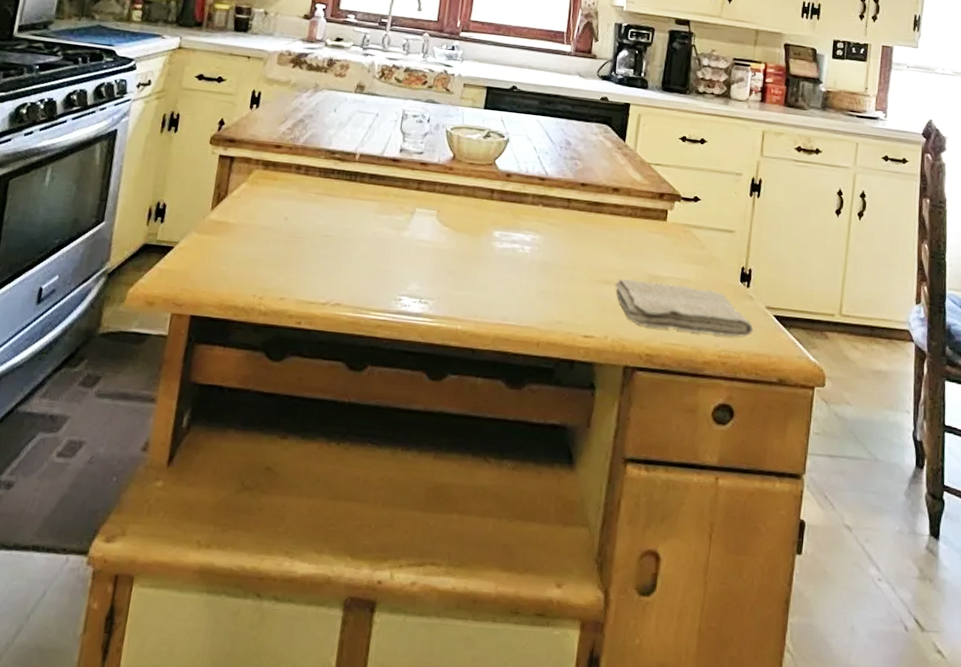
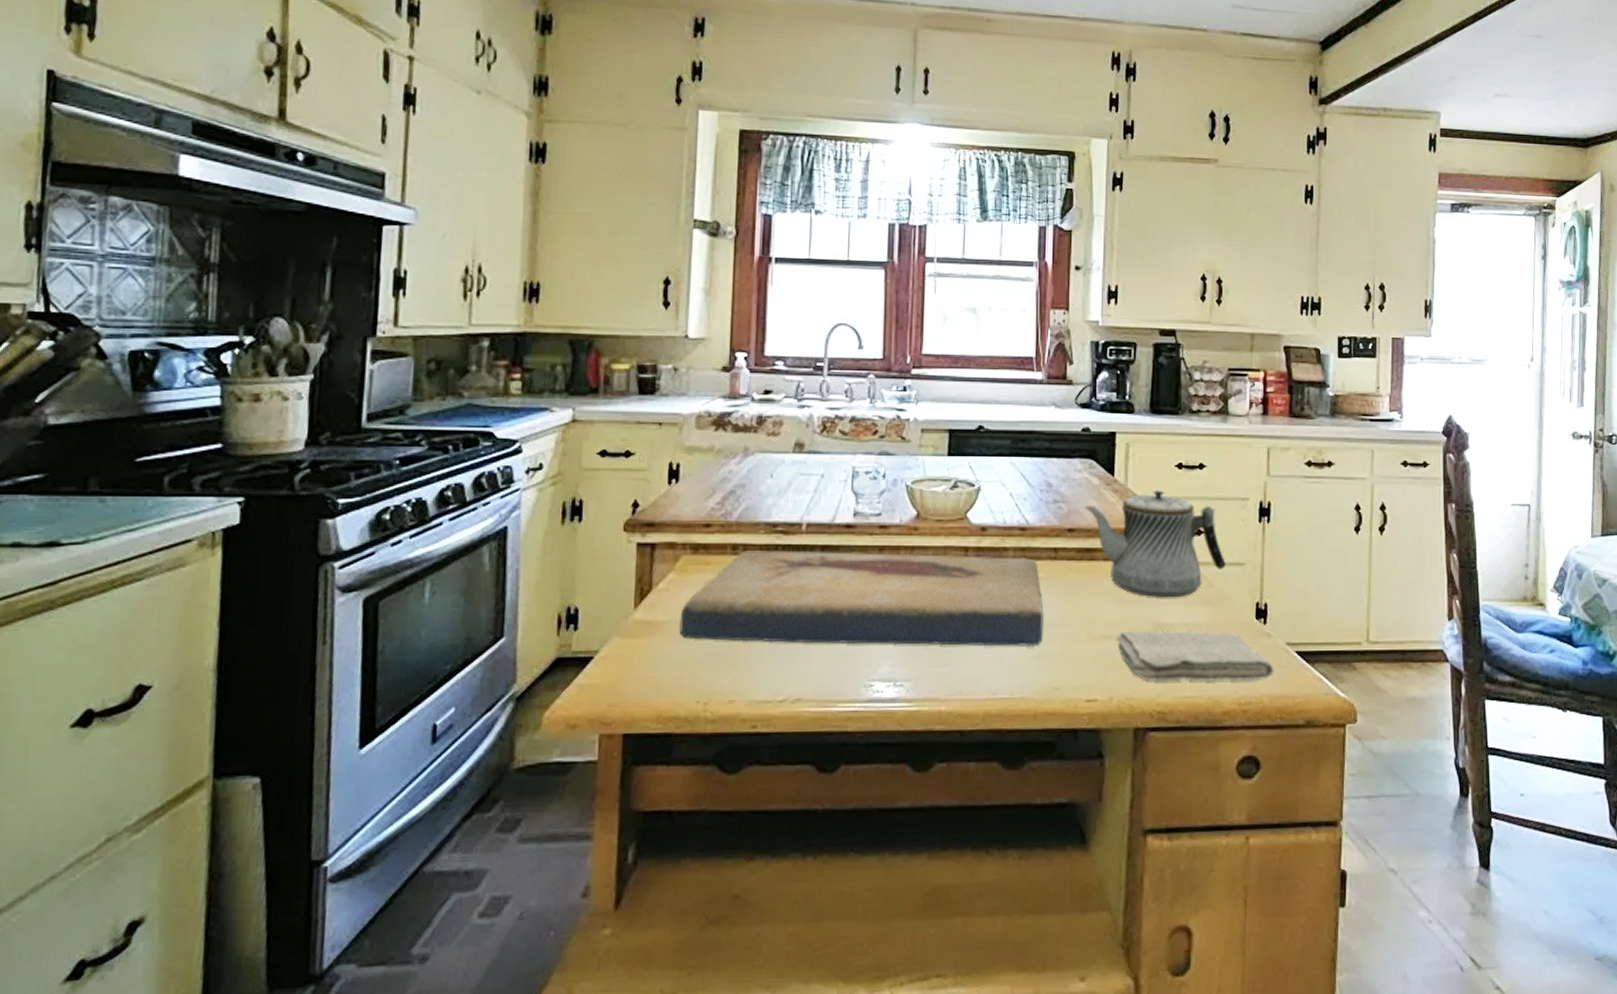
fish fossil: none [245,171,554,283] -> present [679,550,1044,647]
teapot: none [597,158,717,254] -> present [1084,490,1226,597]

